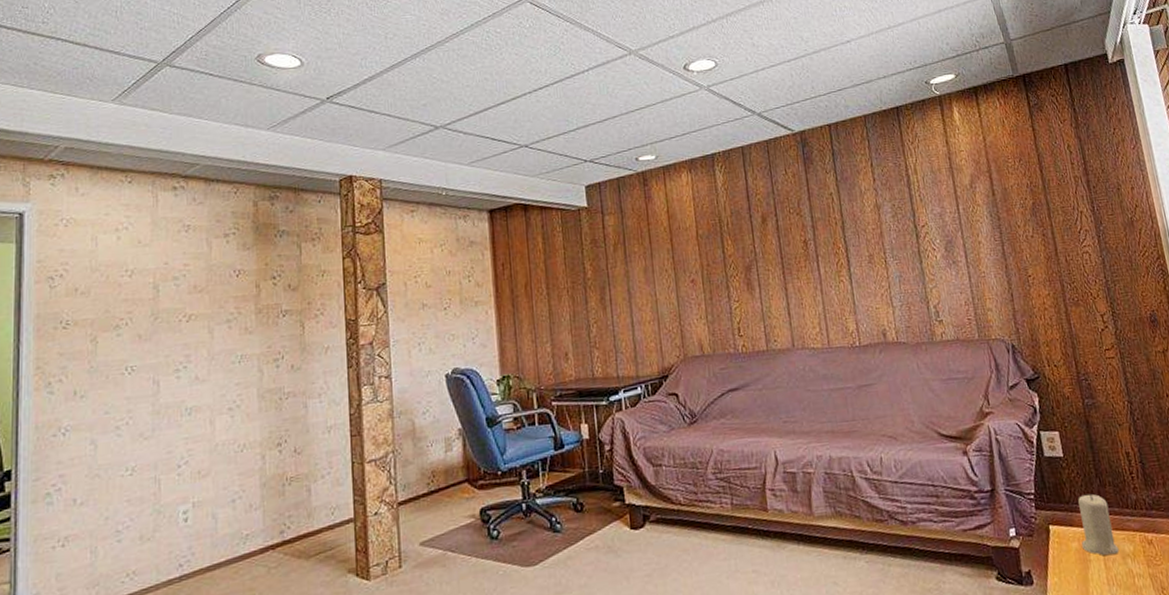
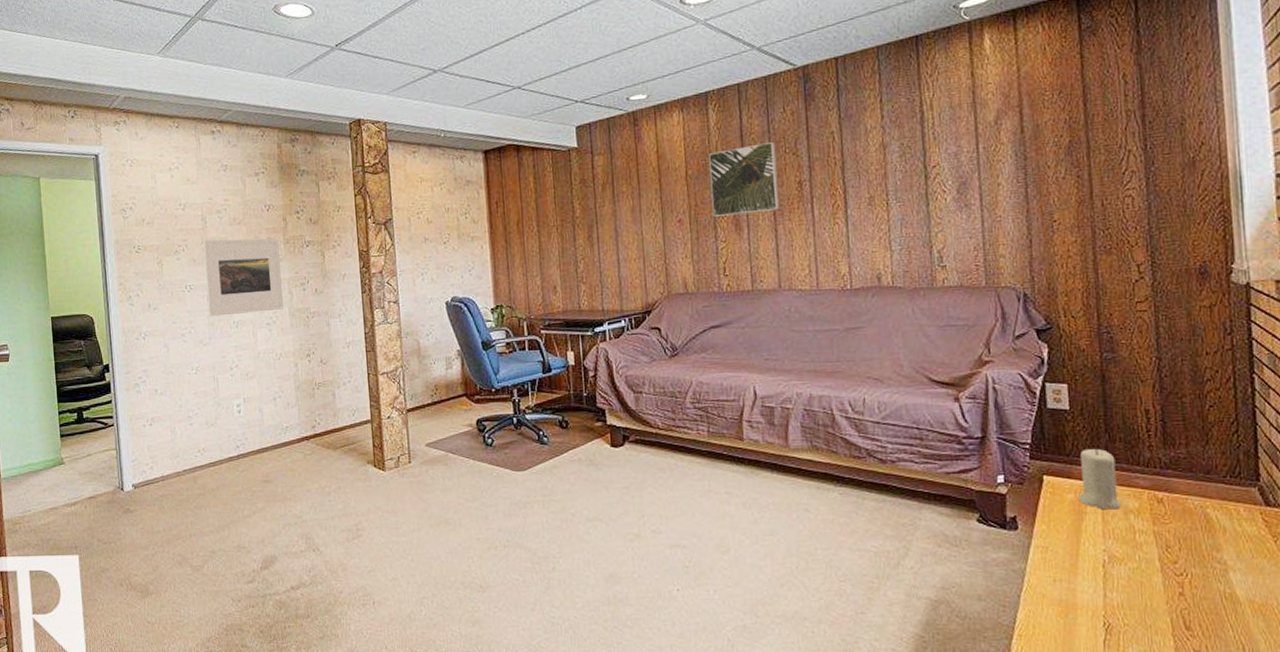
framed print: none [154,308,250,404] -> present [203,238,283,317]
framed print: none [718,203,787,276] -> present [709,142,779,217]

